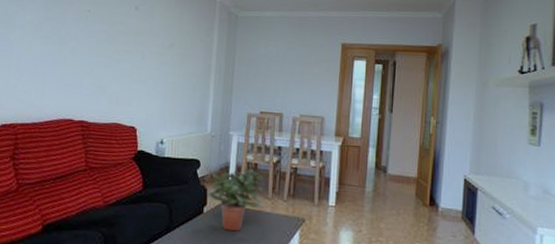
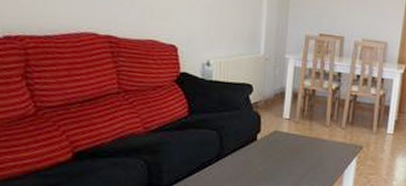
potted plant: present [207,168,264,232] -> none [261,94,322,159]

